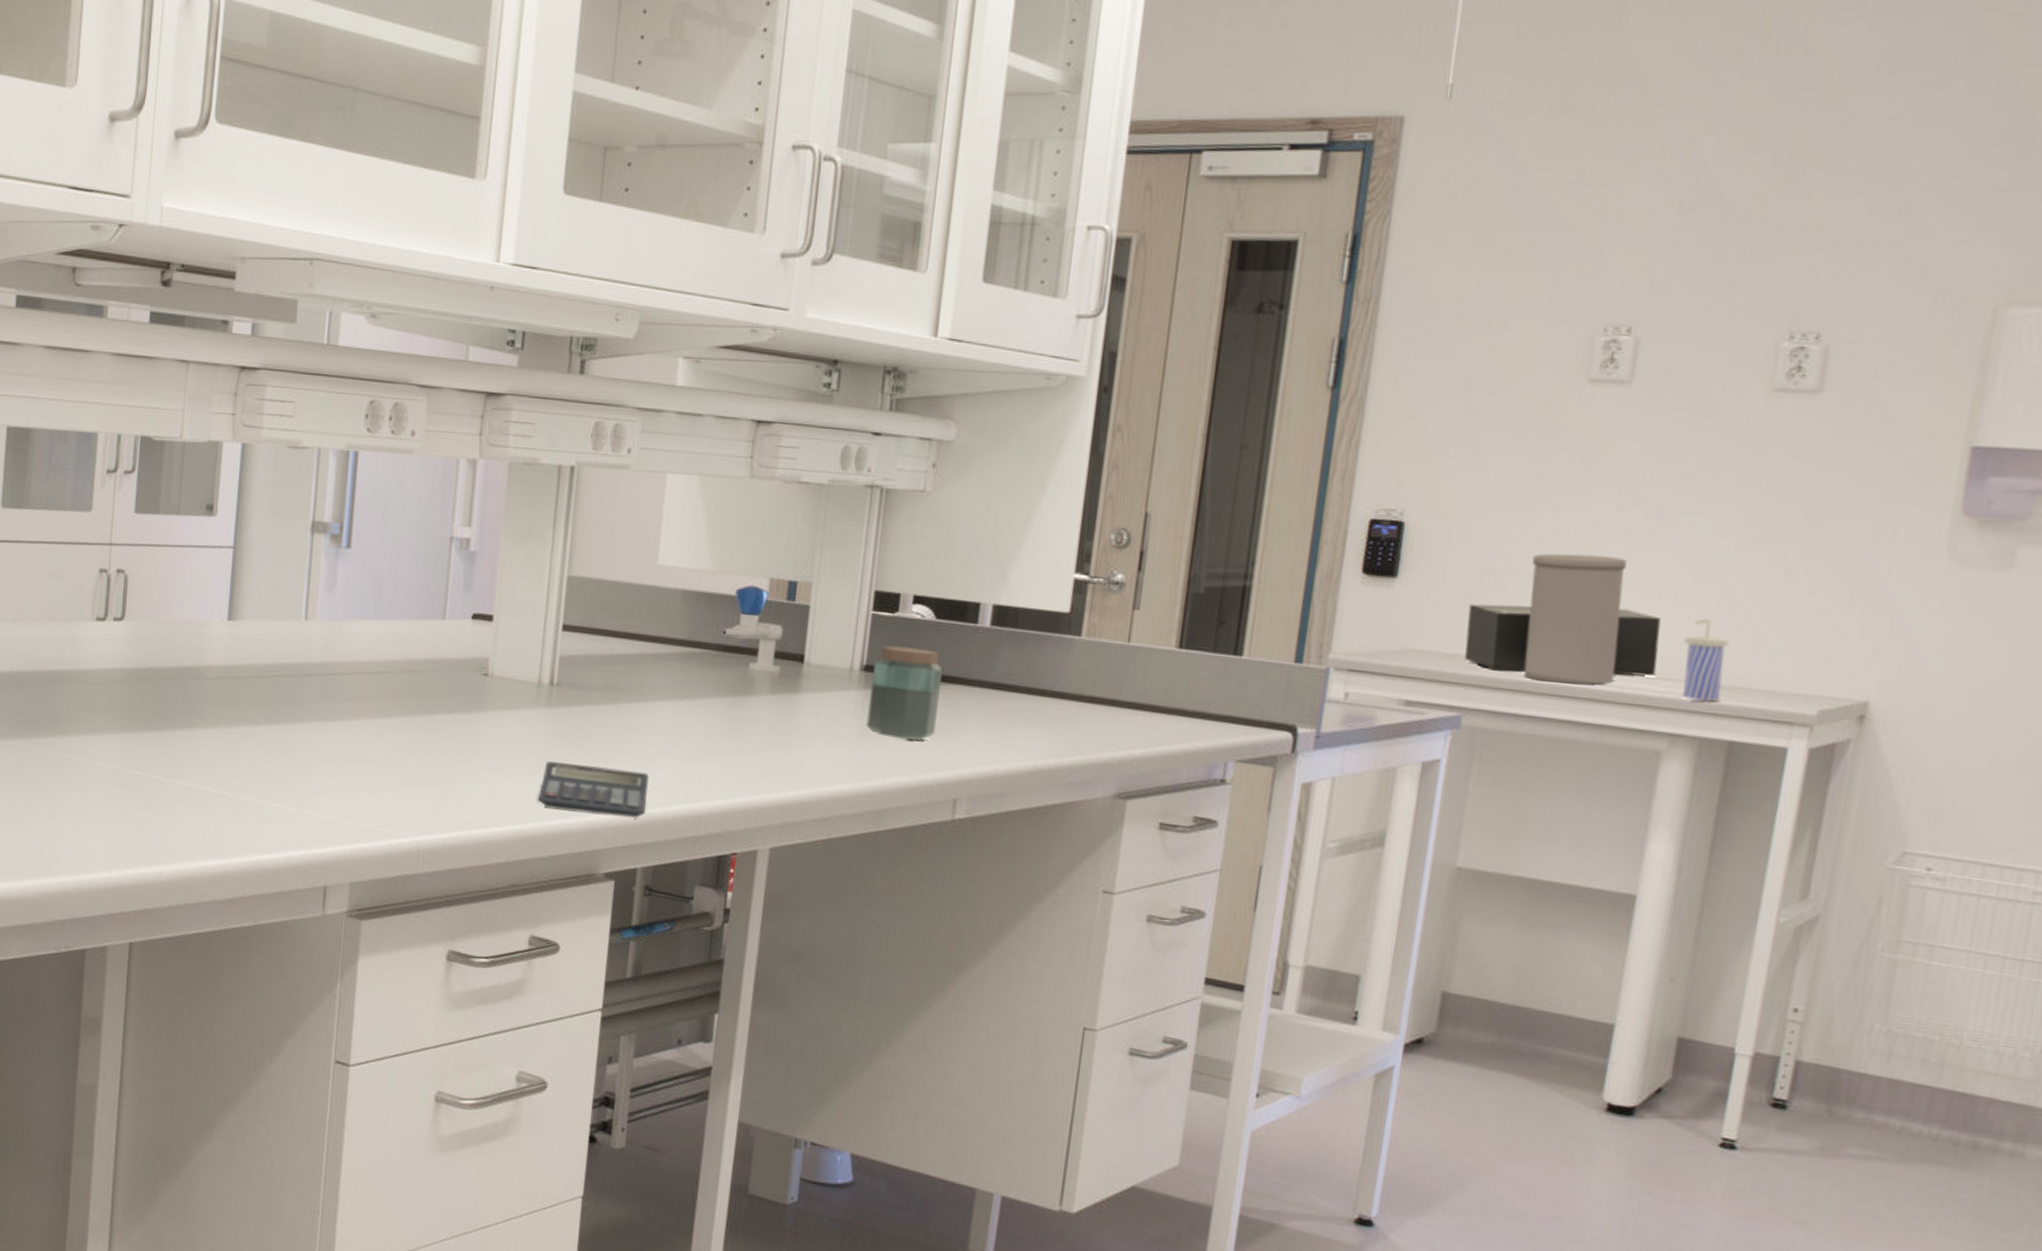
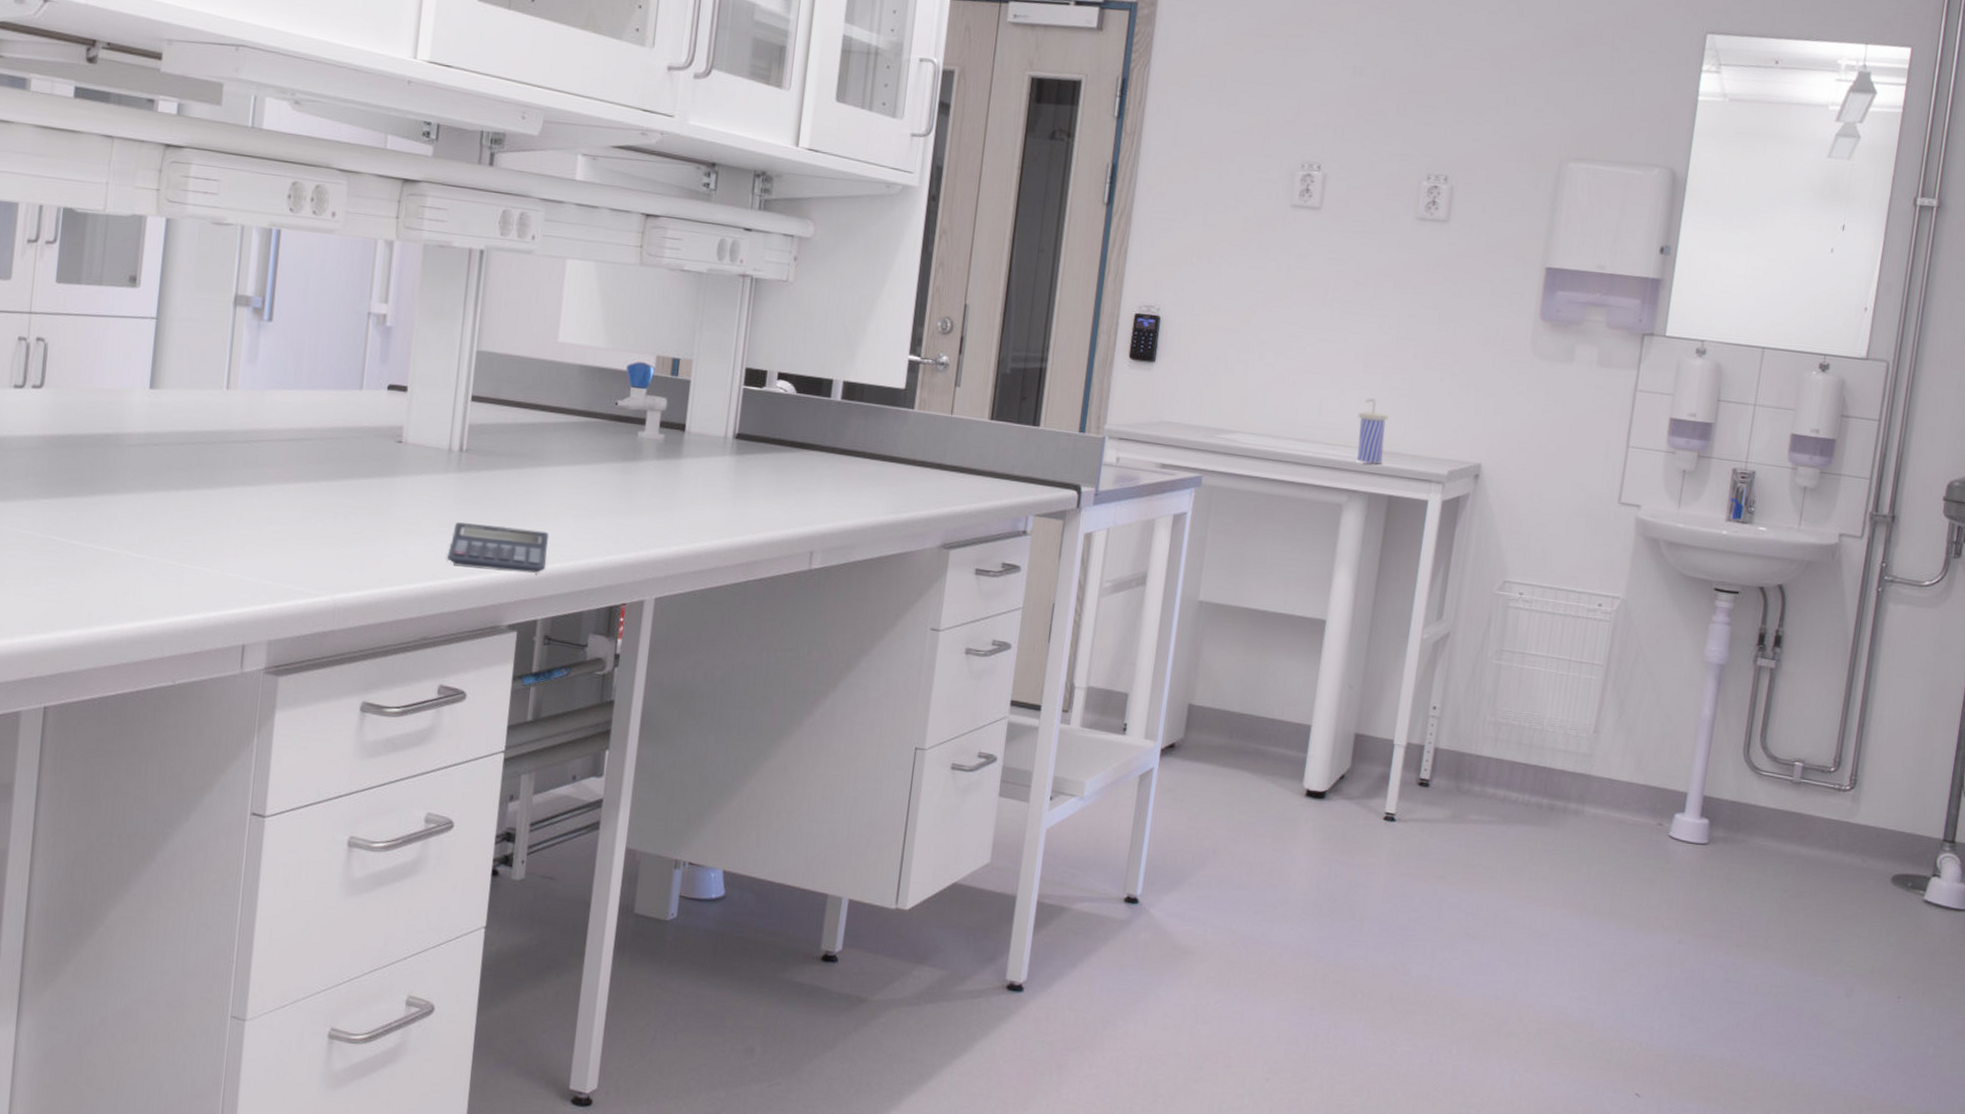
peanut butter: present [866,645,944,740] -> none [738,416,803,500]
box: present [1464,603,1661,677] -> none [1204,384,1342,444]
canister: present [1523,553,1627,685] -> none [1246,344,1318,451]

